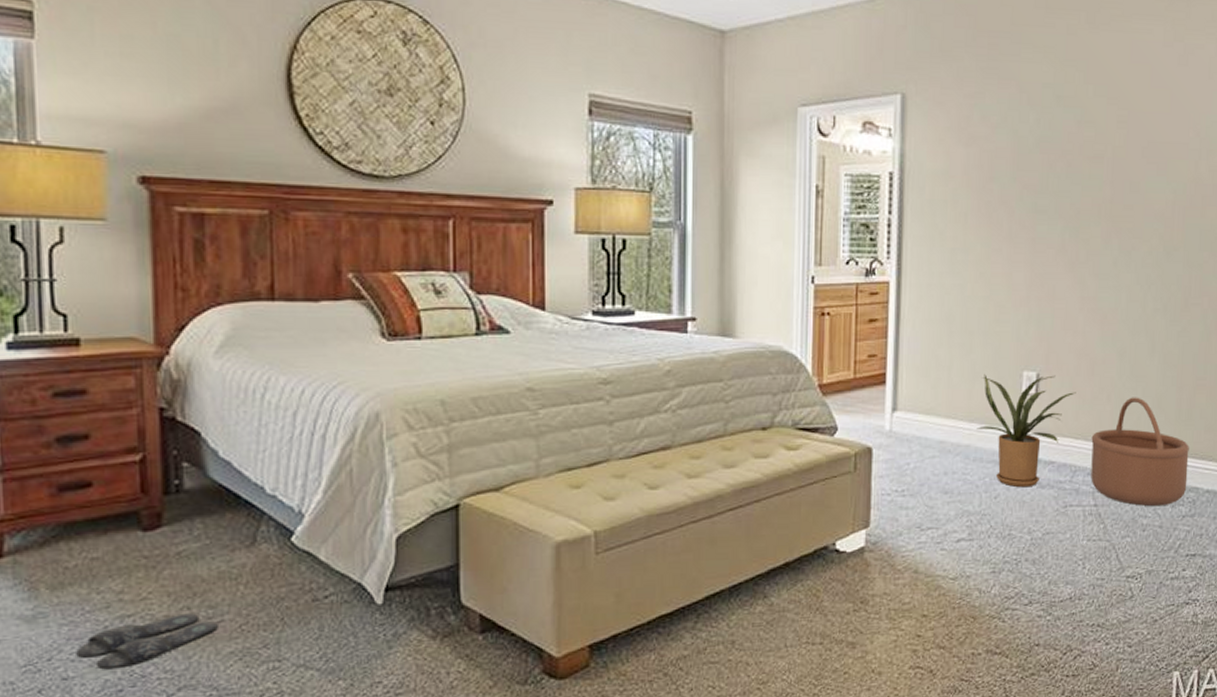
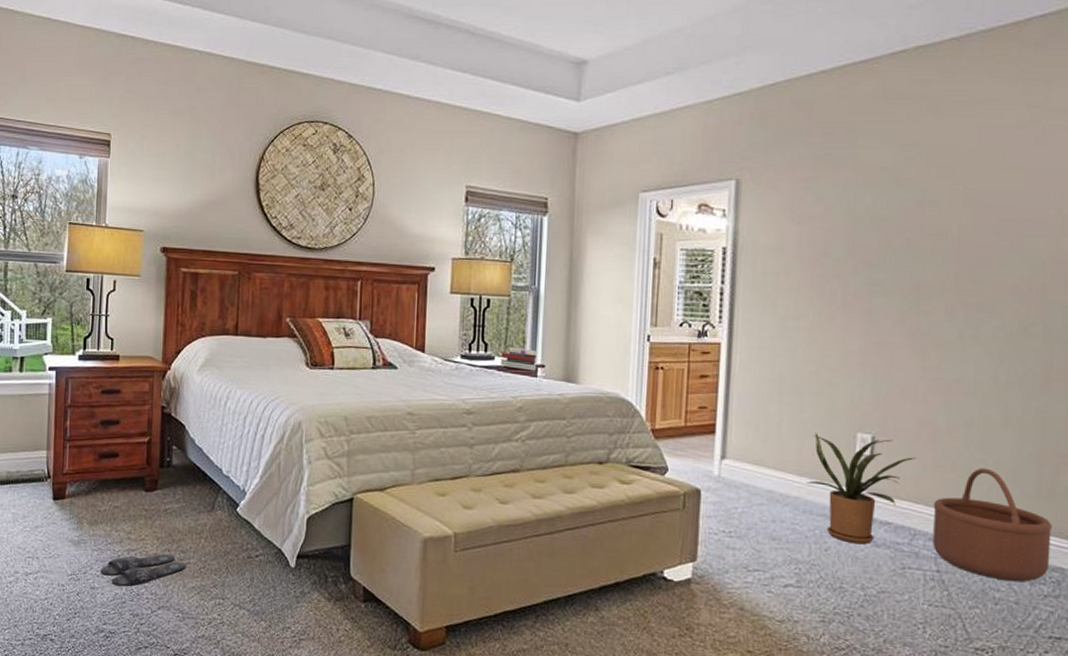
books: none [639,298,686,327] -> present [498,347,537,372]

